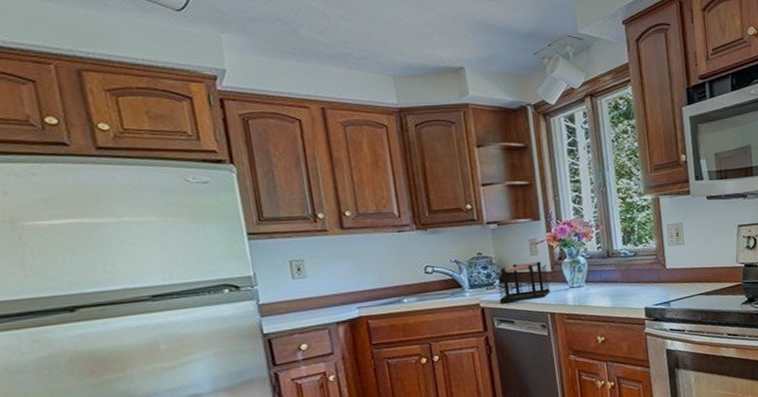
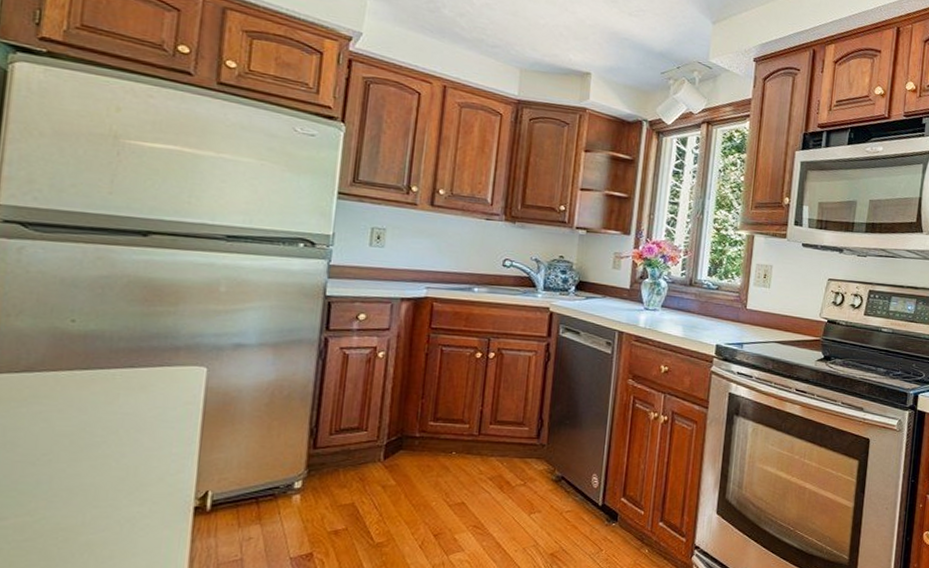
dish rack: present [496,261,550,304] -> none [570,273,626,315]

